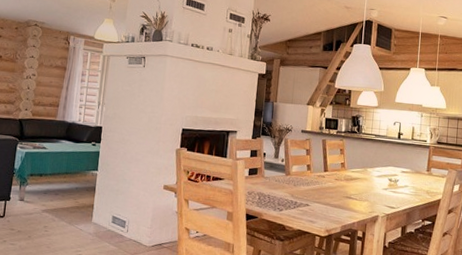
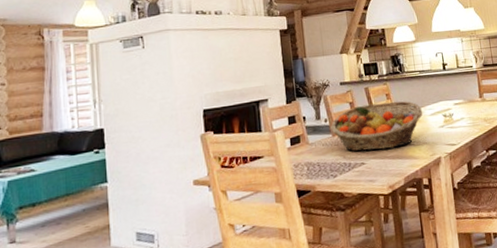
fruit basket: none [285,154,371,198] -> present [330,101,423,152]

